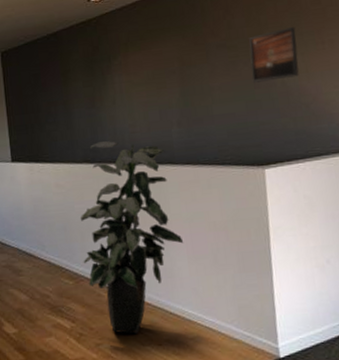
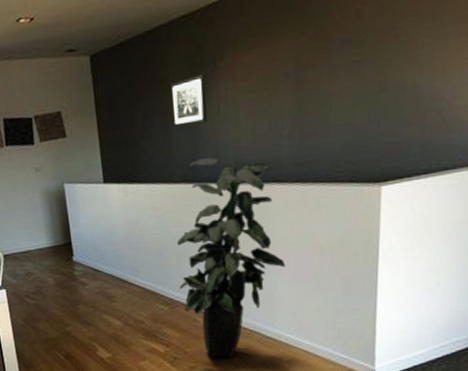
wall art: none [71,69,105,114] -> present [170,74,207,128]
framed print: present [249,27,299,83] -> none [378,15,437,86]

